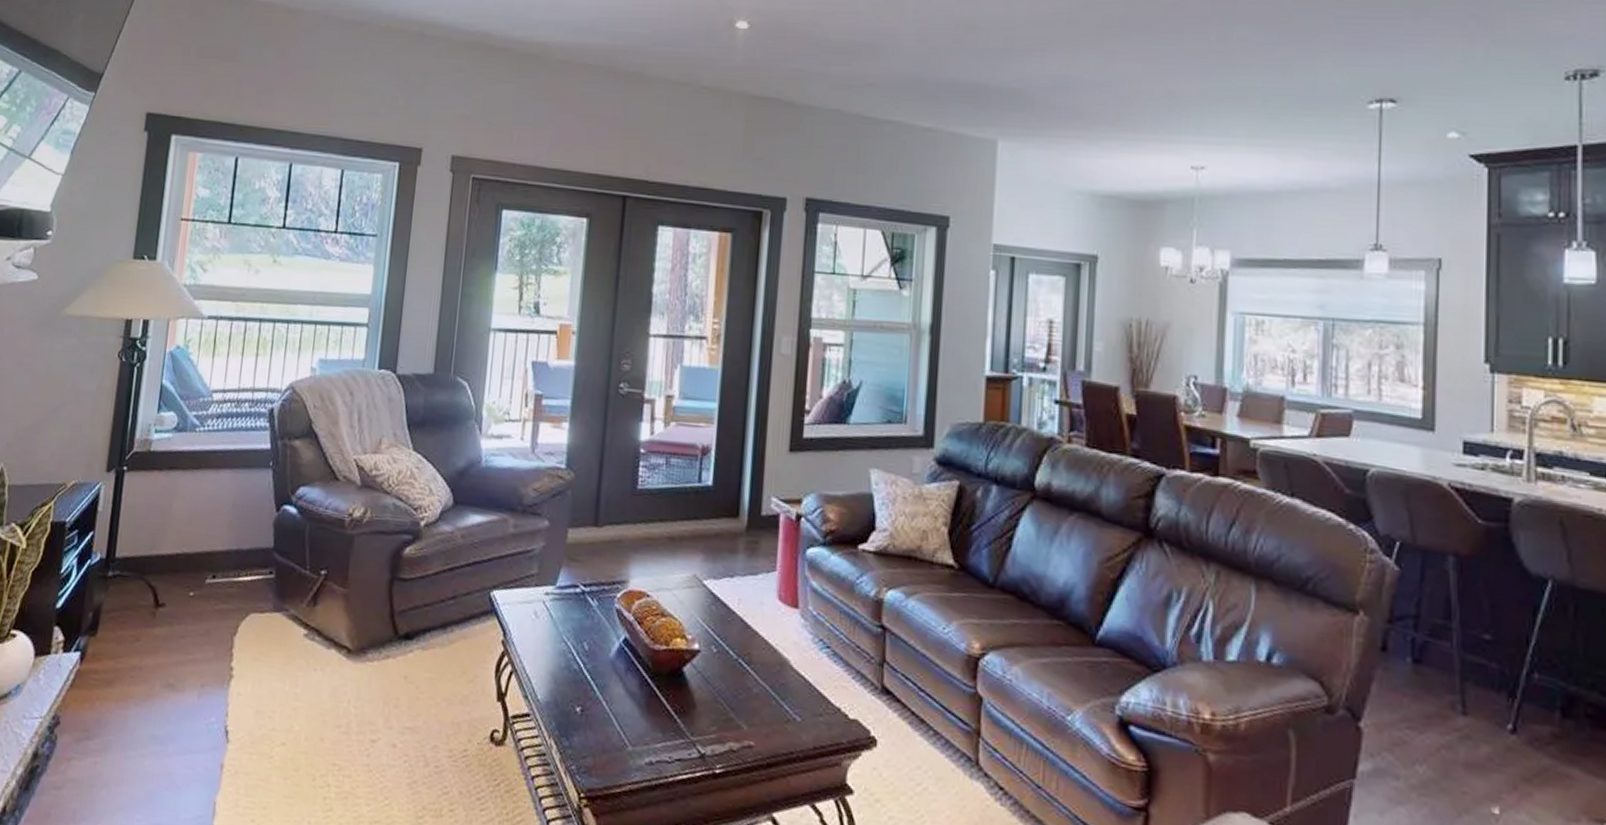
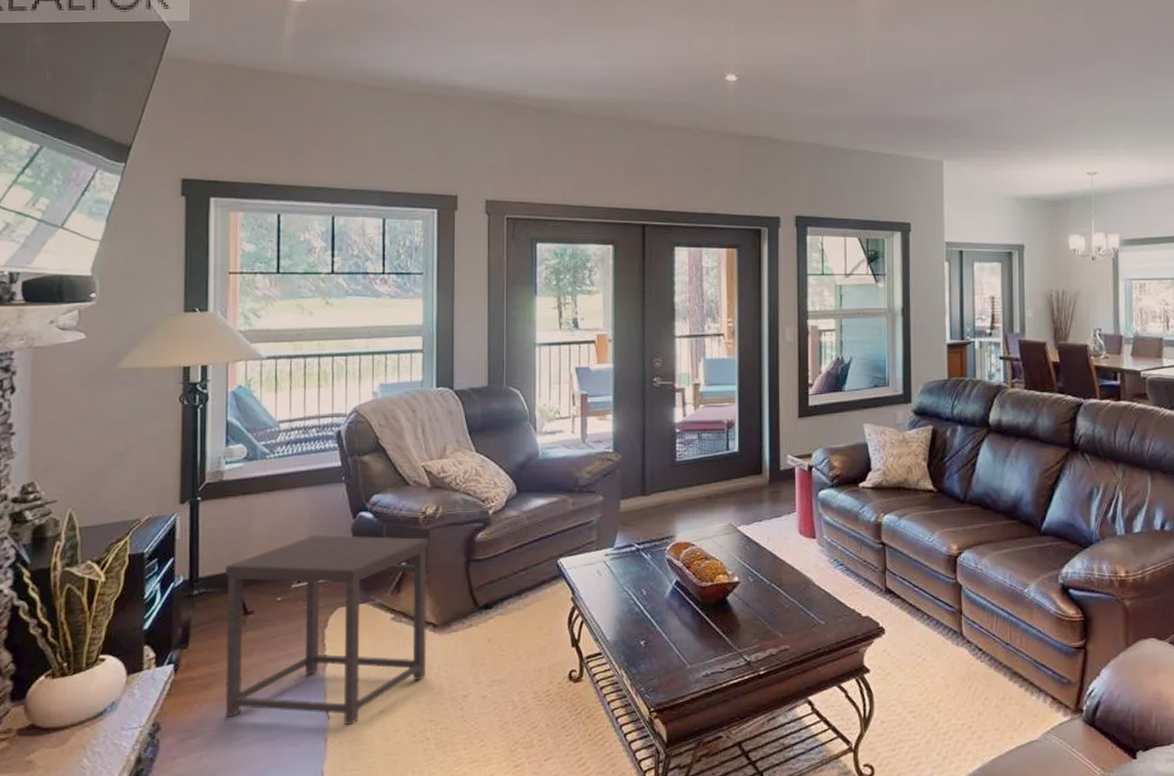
side table: none [124,525,353,754] -> present [225,534,430,725]

